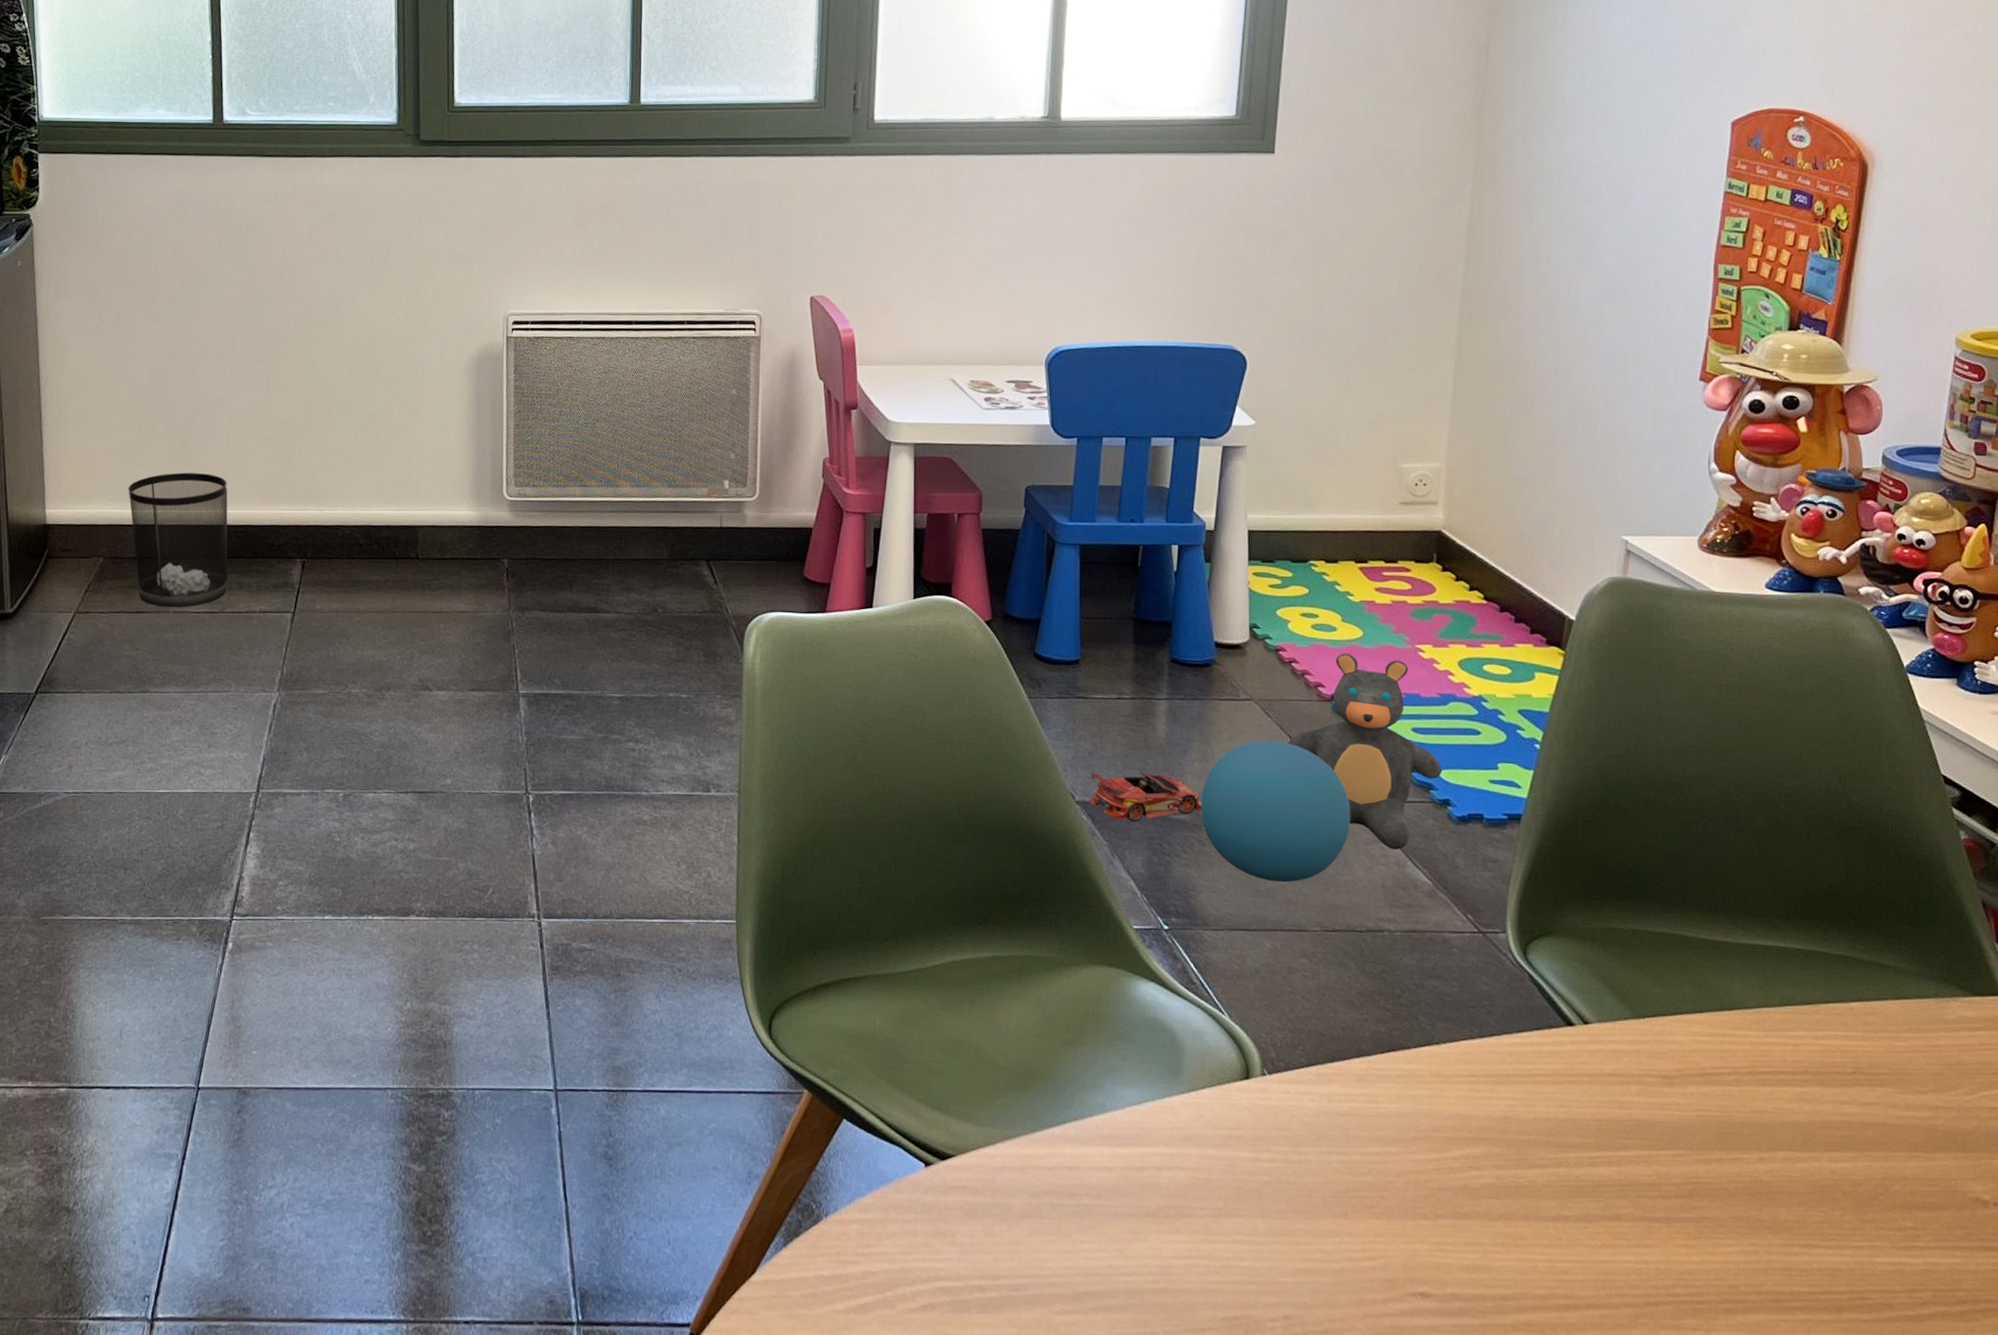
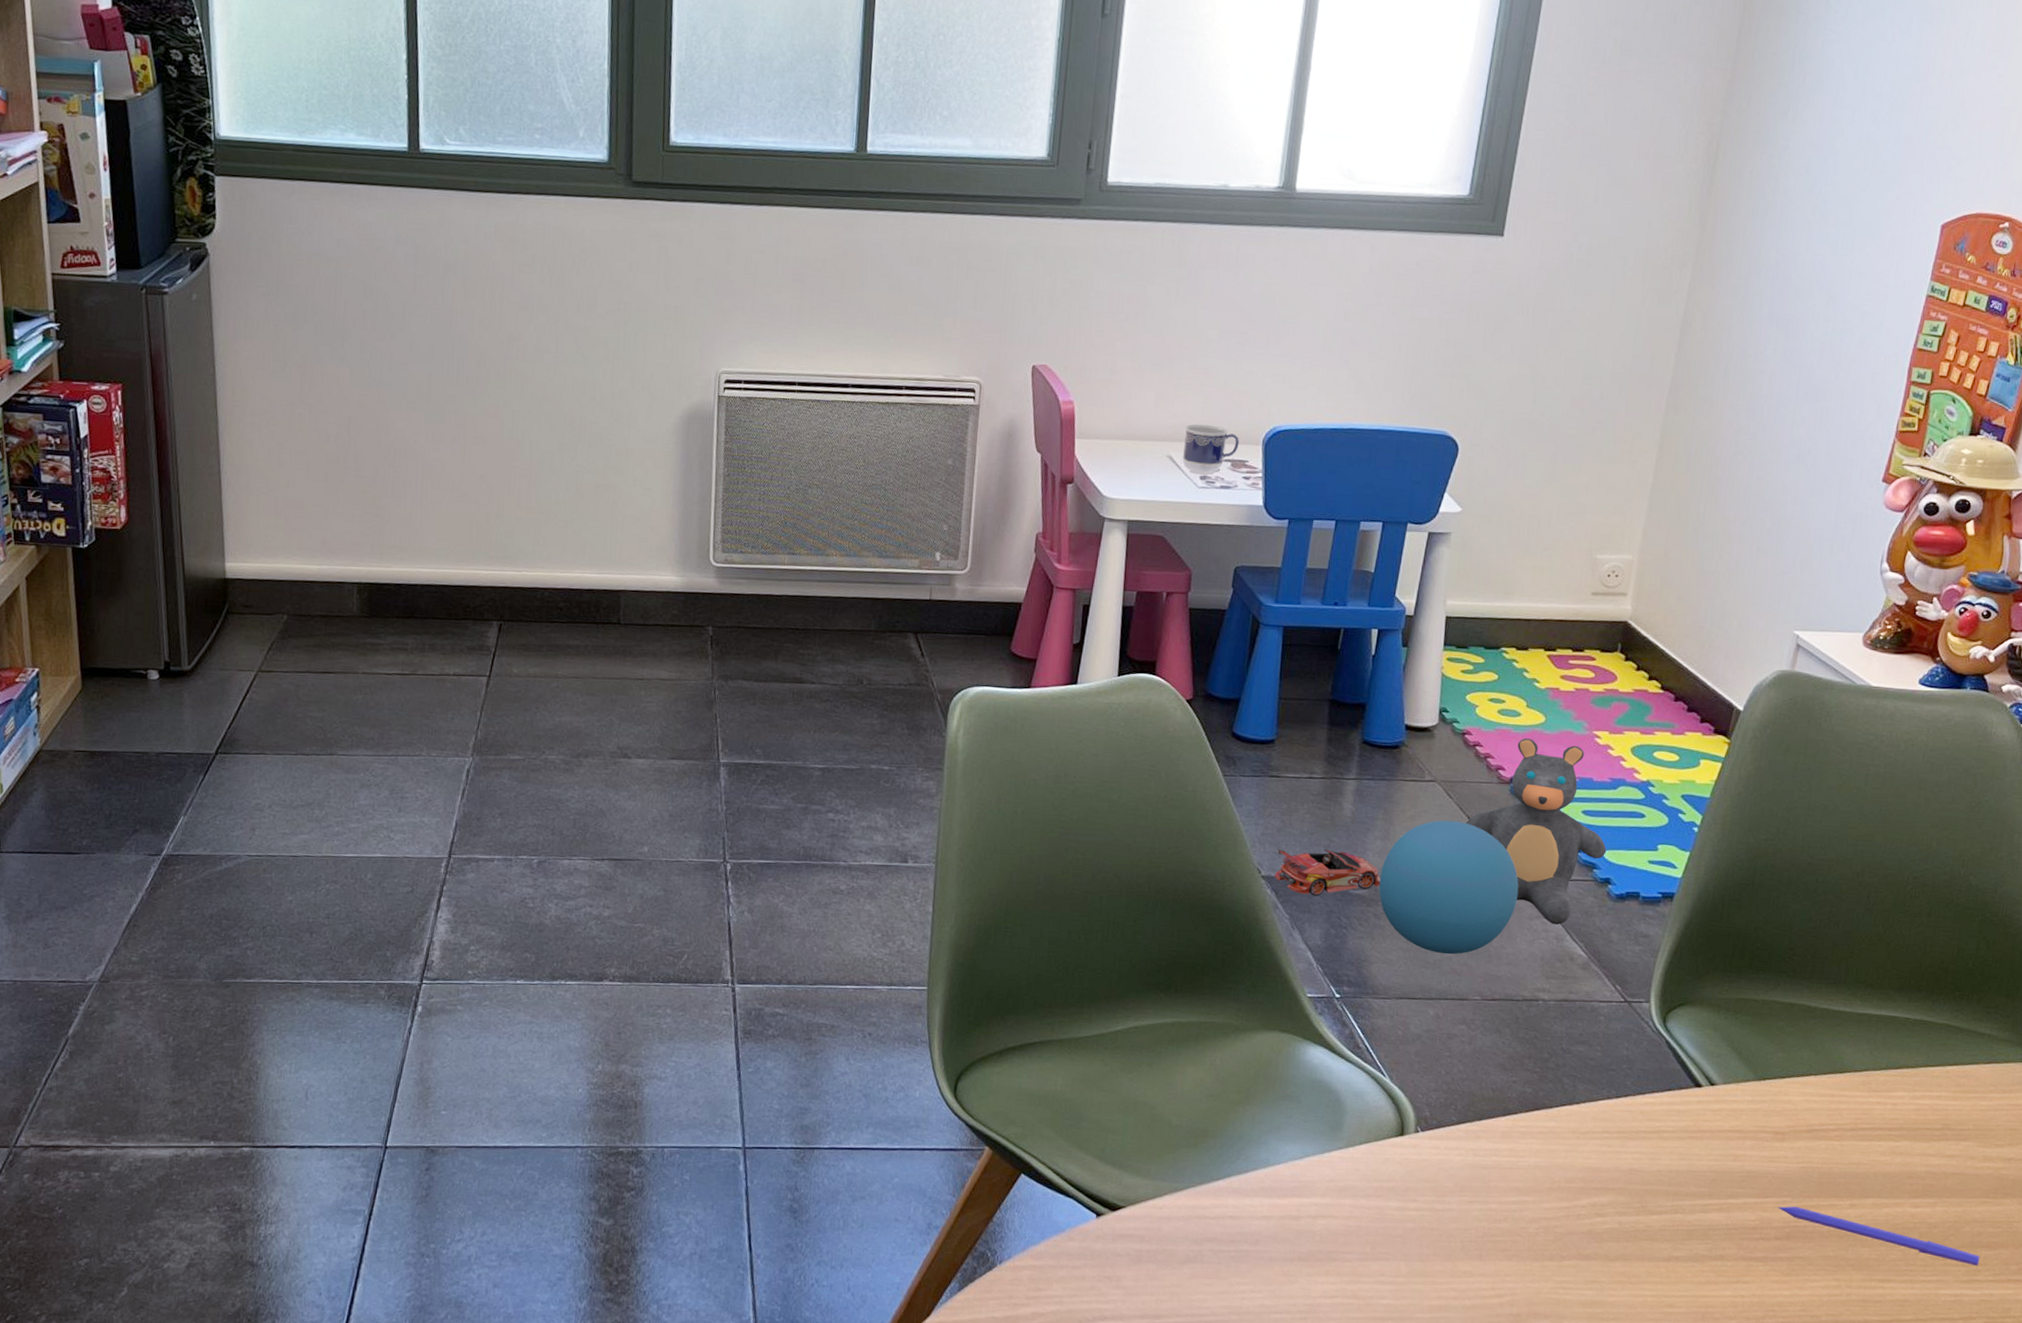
waste bin: present [128,472,228,608] -> none [314,527,421,669]
cup: none [965,347,1021,397] -> present [1182,424,1239,475]
pen: none [1675,1159,1917,1231] -> present [1777,1206,1980,1267]

